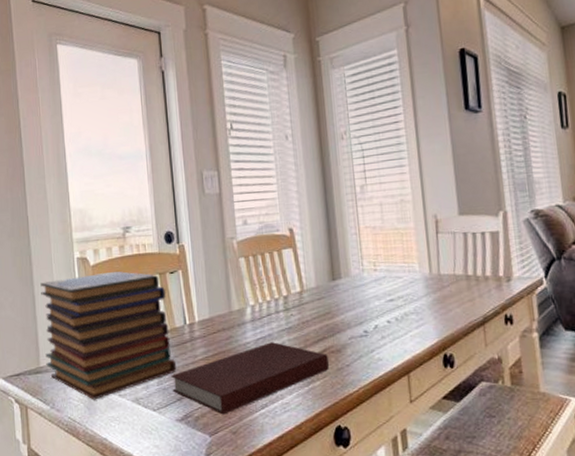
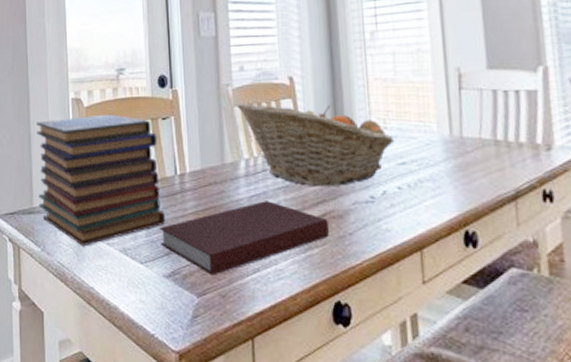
fruit basket: none [241,252,384,326] -> present [236,101,395,186]

